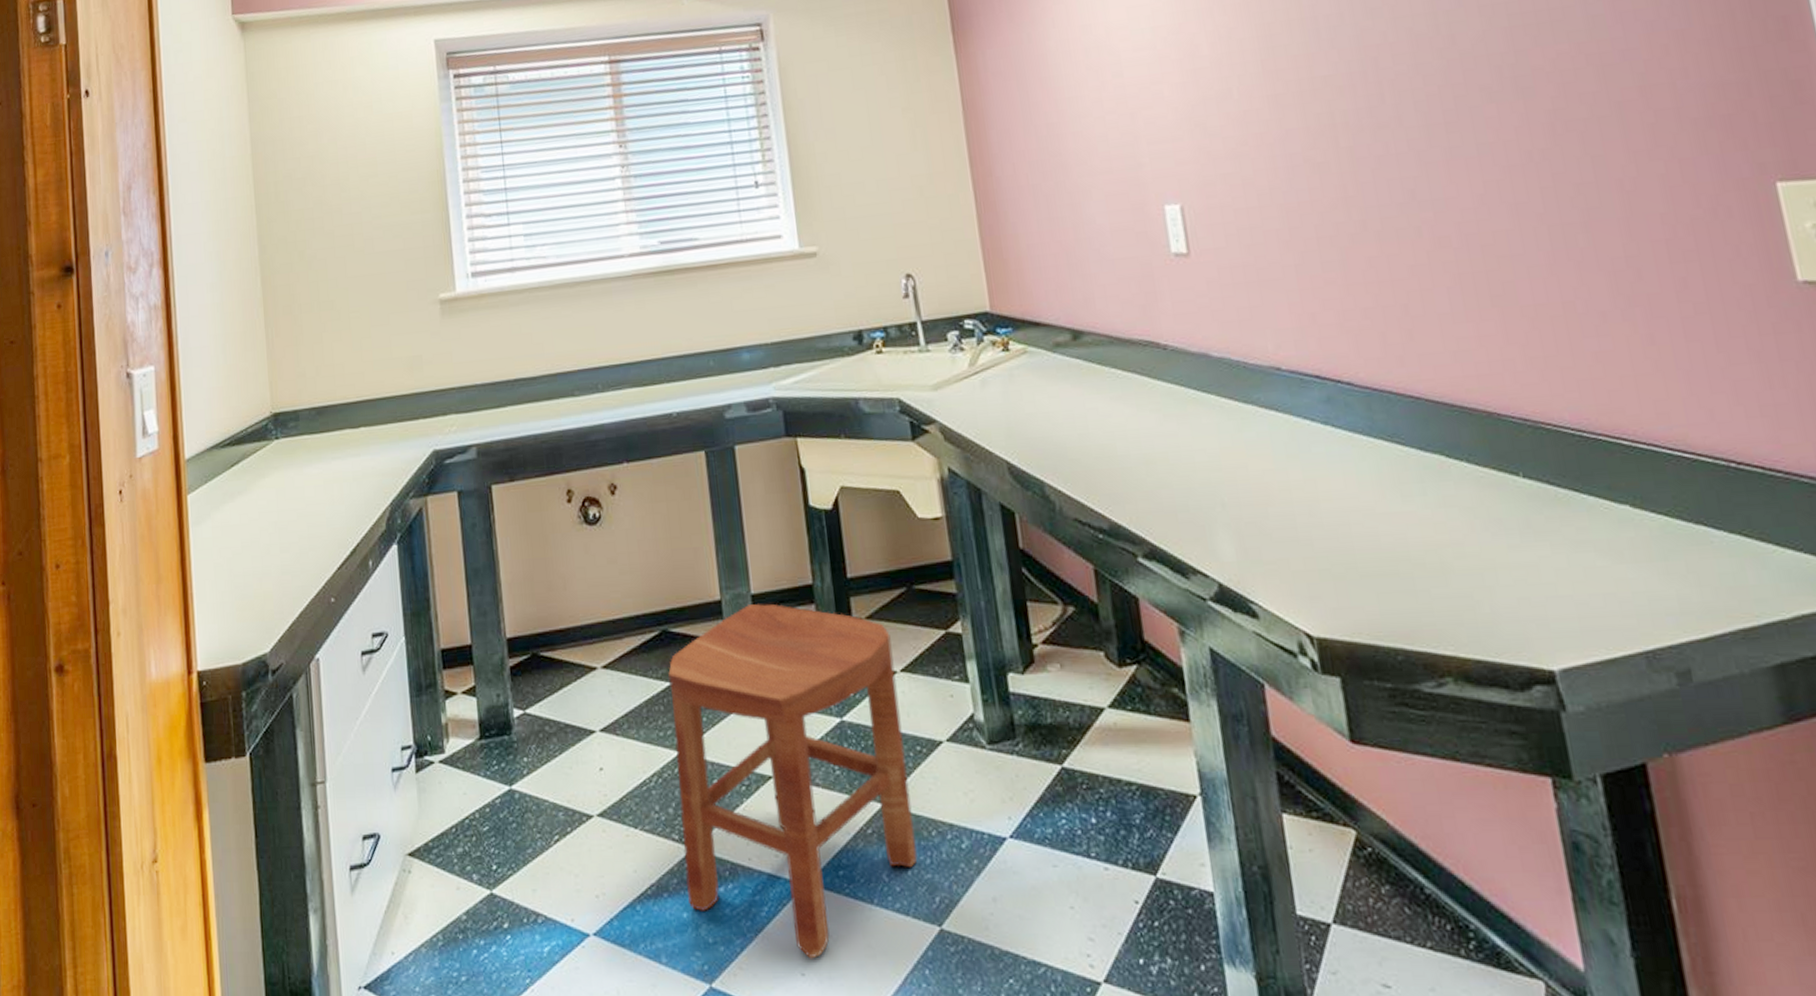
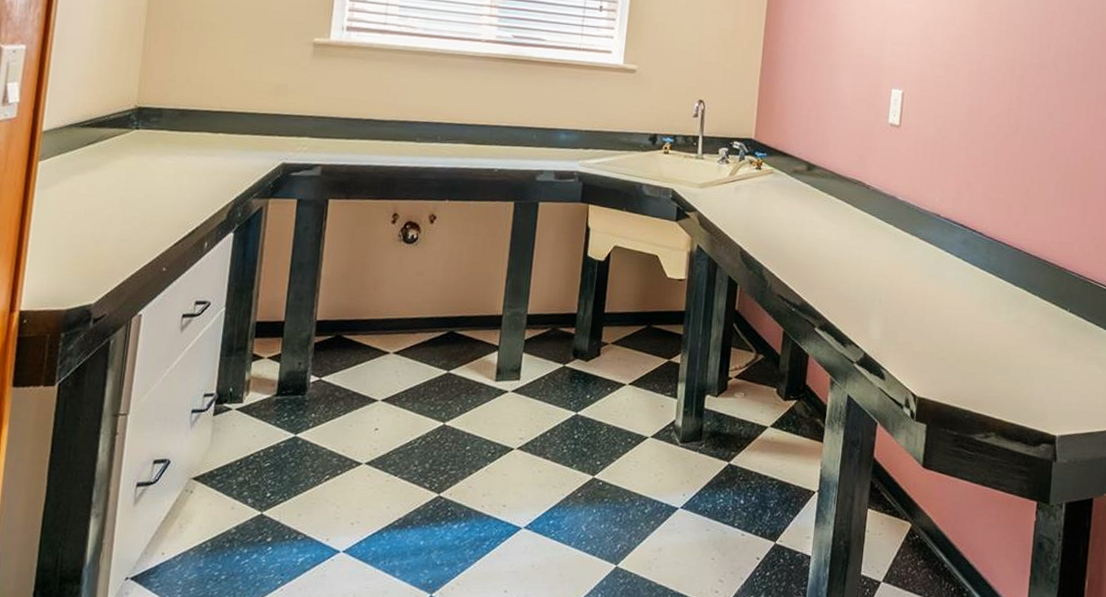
stool: present [668,603,918,959] -> none [427,321,627,581]

